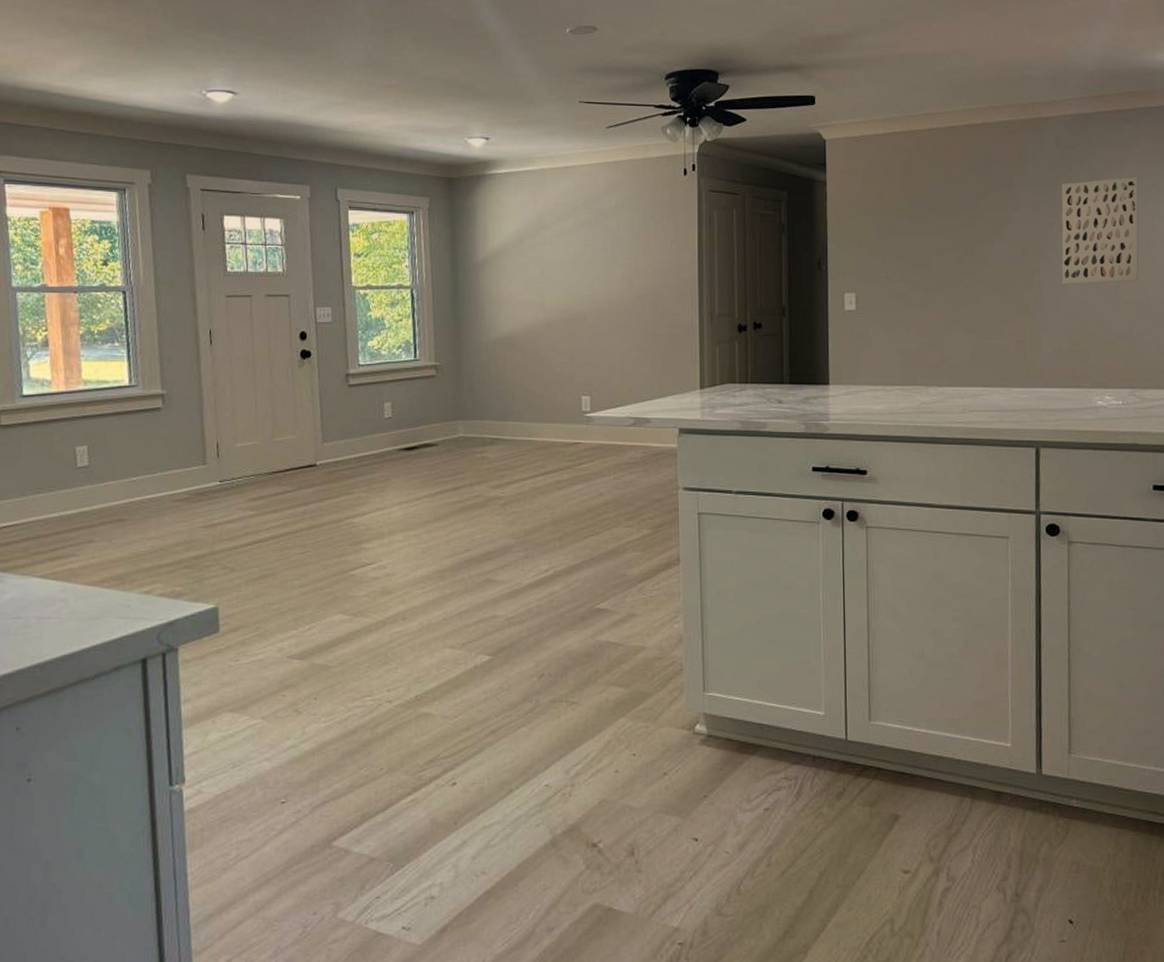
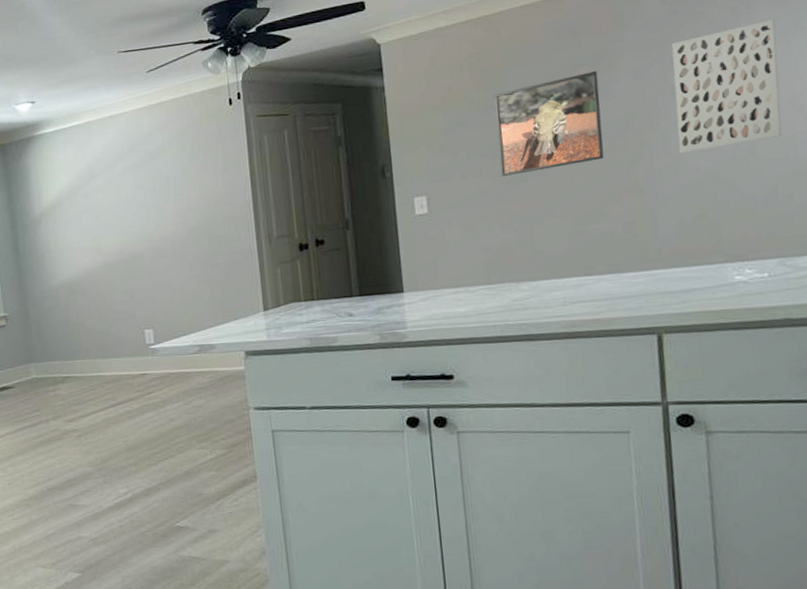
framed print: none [918,198,1004,284] -> present [493,71,604,176]

